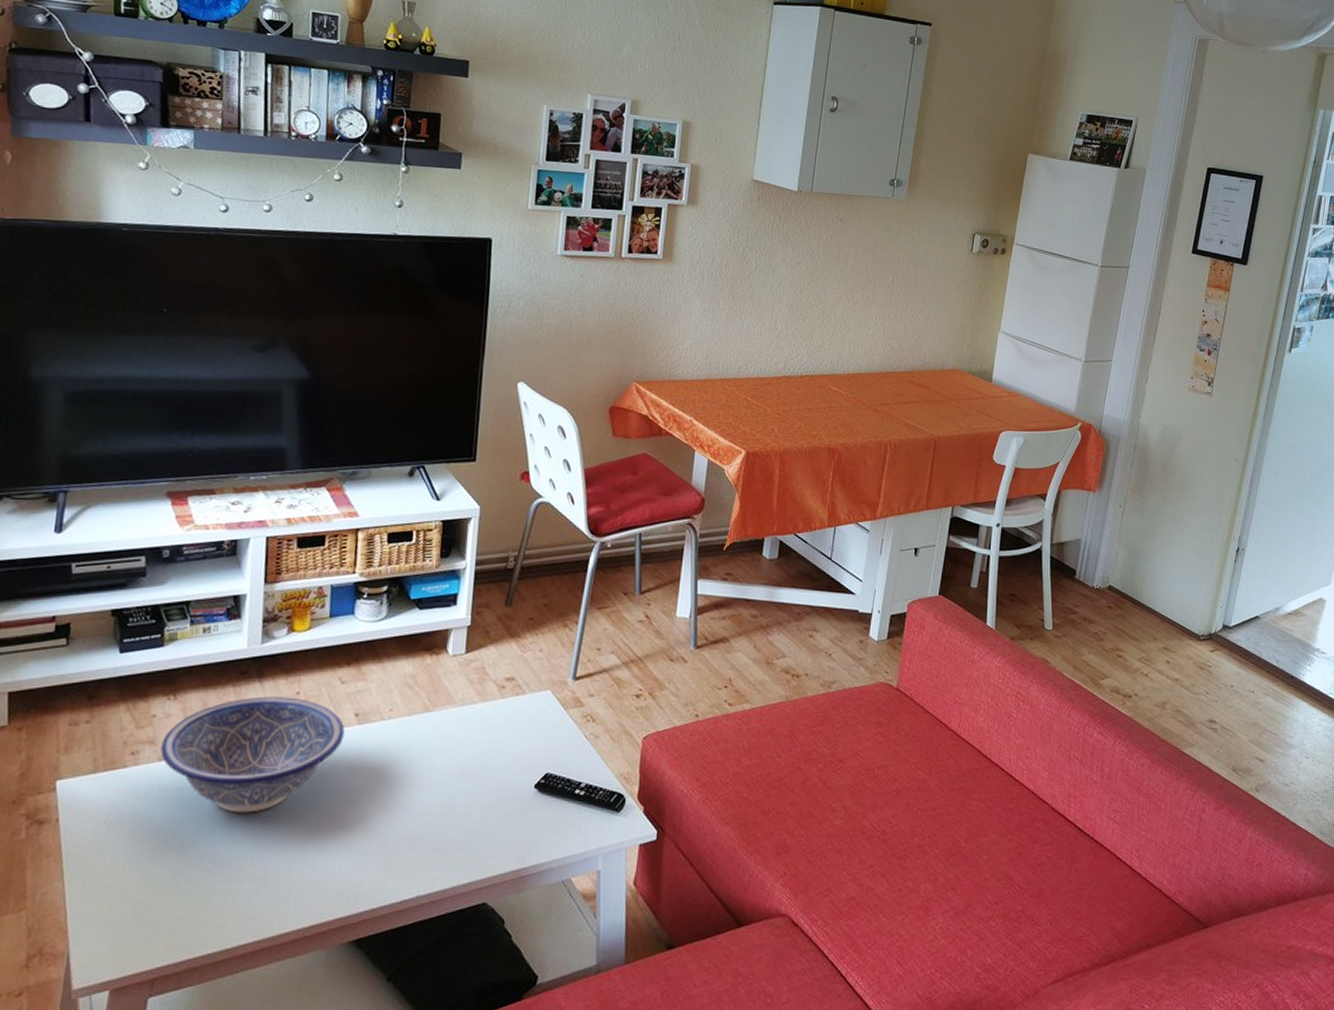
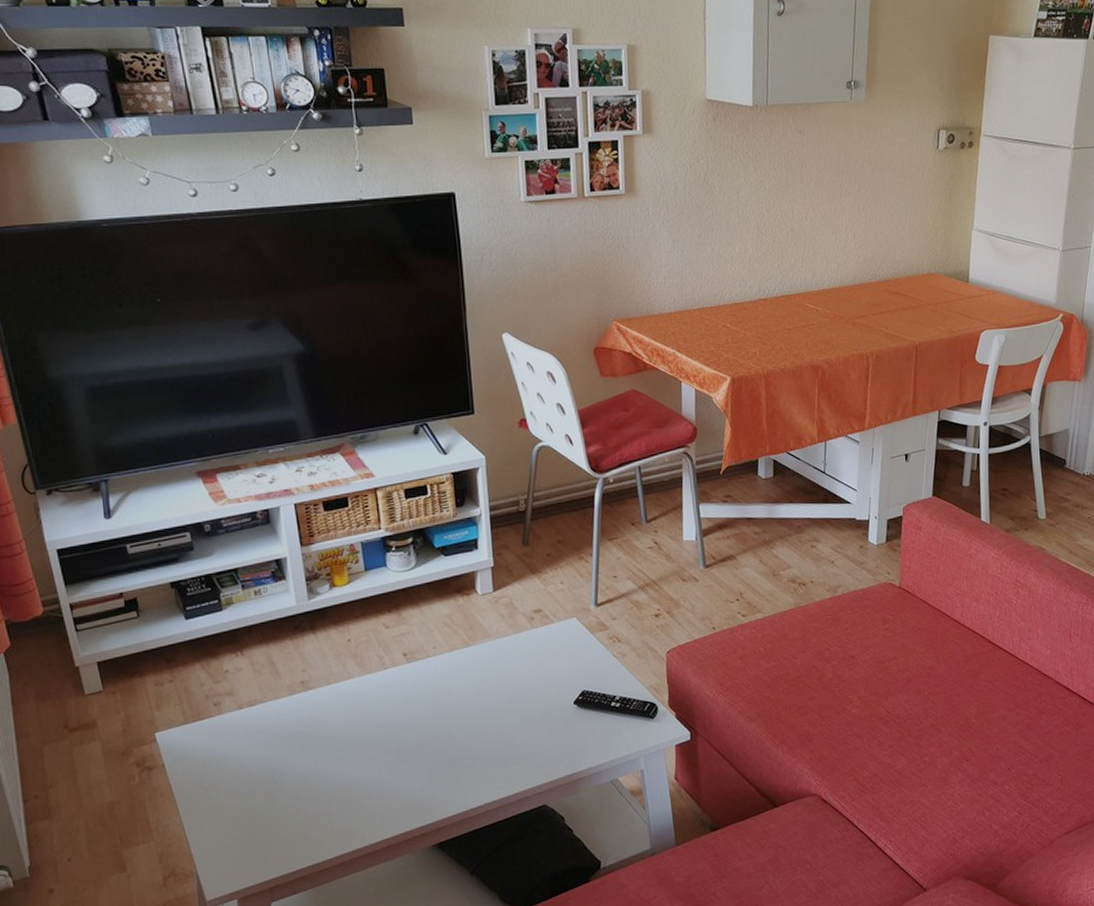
decorative bowl: present [160,696,345,813] -> none [238,644,397,747]

